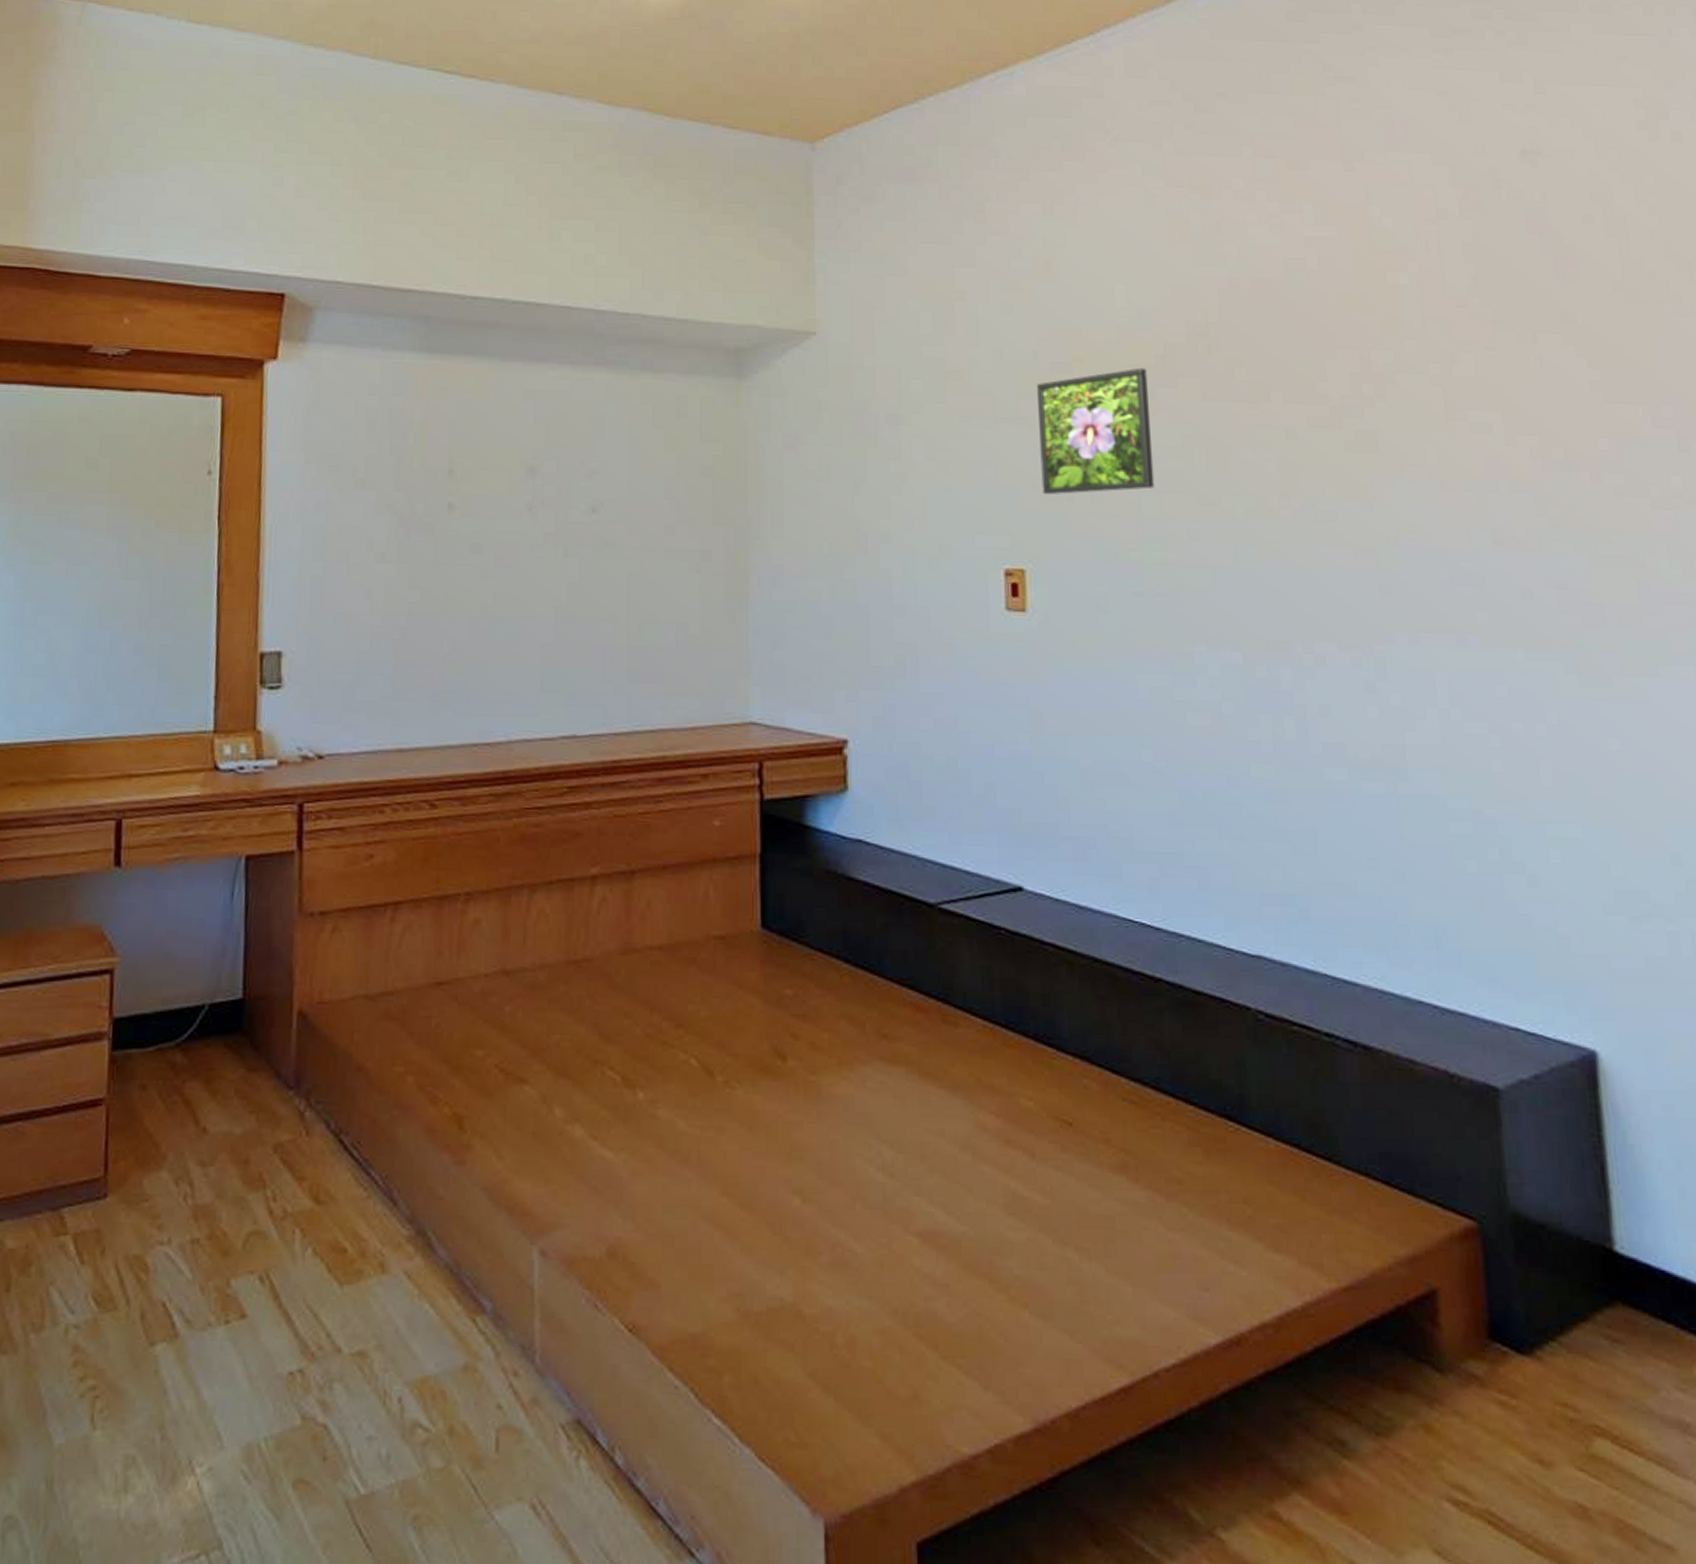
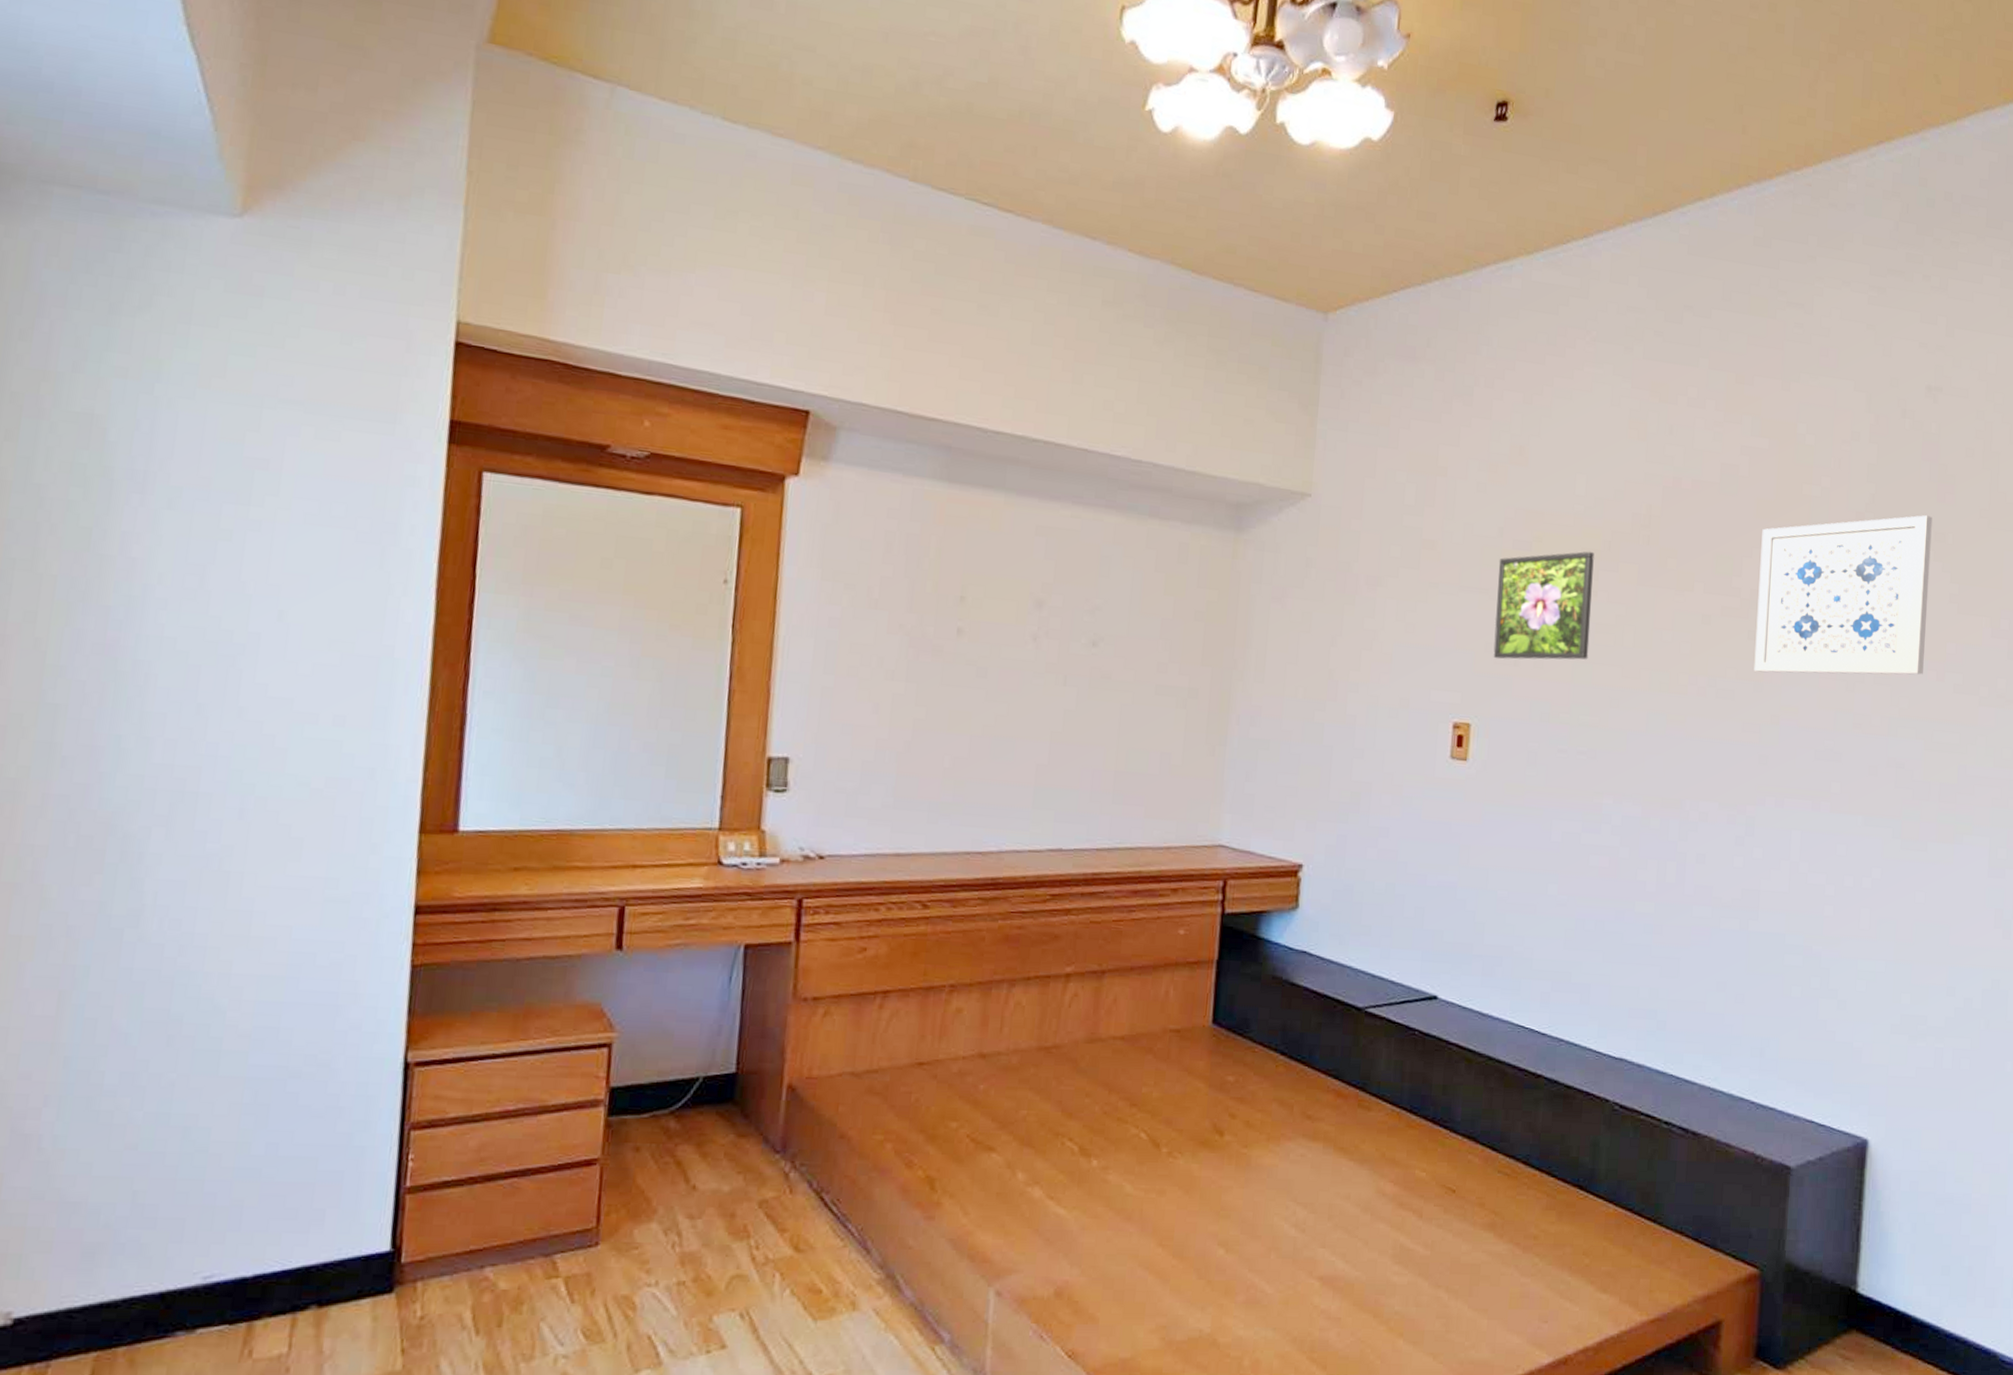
wall art: none [1344,294,1572,488] -> present [1754,515,1933,675]

